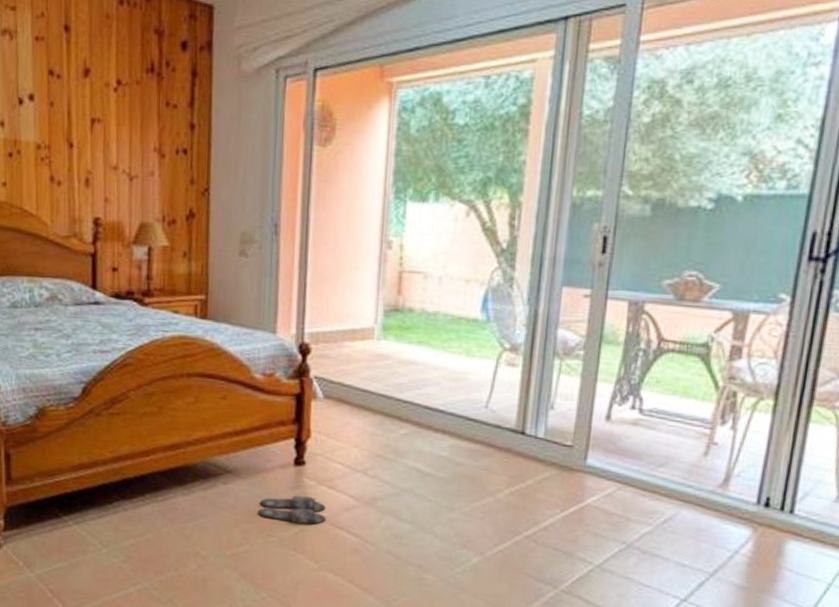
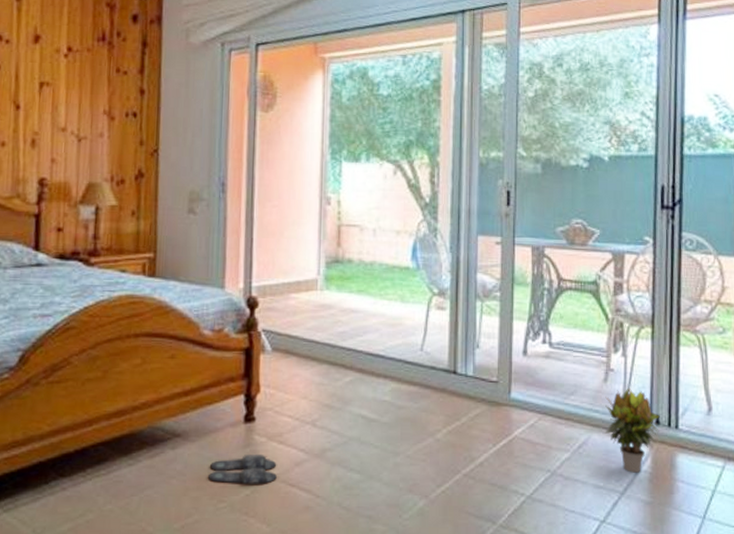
potted plant: none [697,464,772,556] -> present [605,387,660,473]

